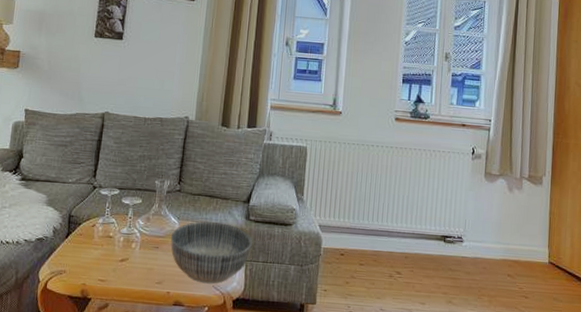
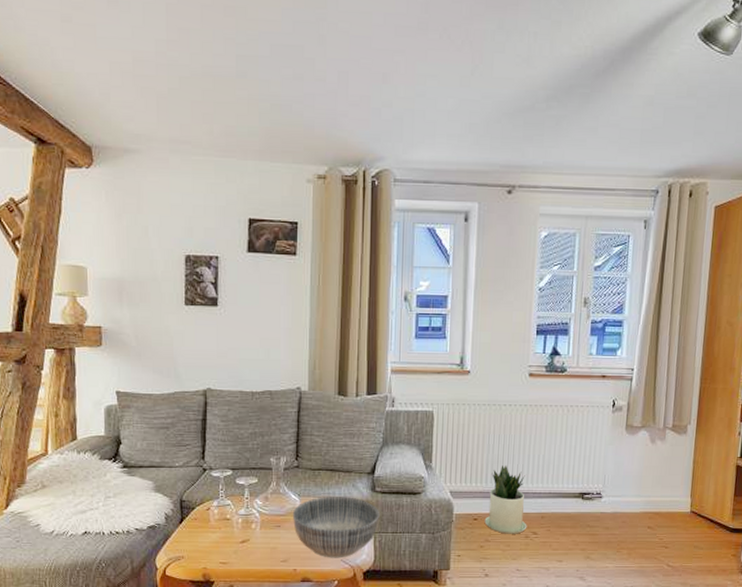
planter: none [350,203,391,273] -> present [484,465,527,534]

